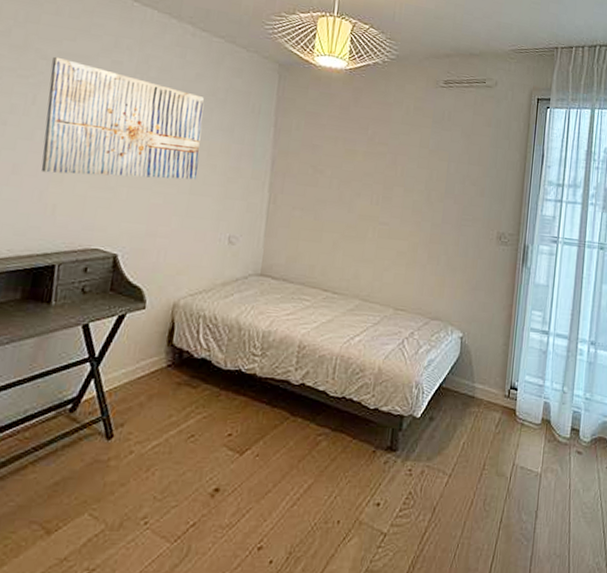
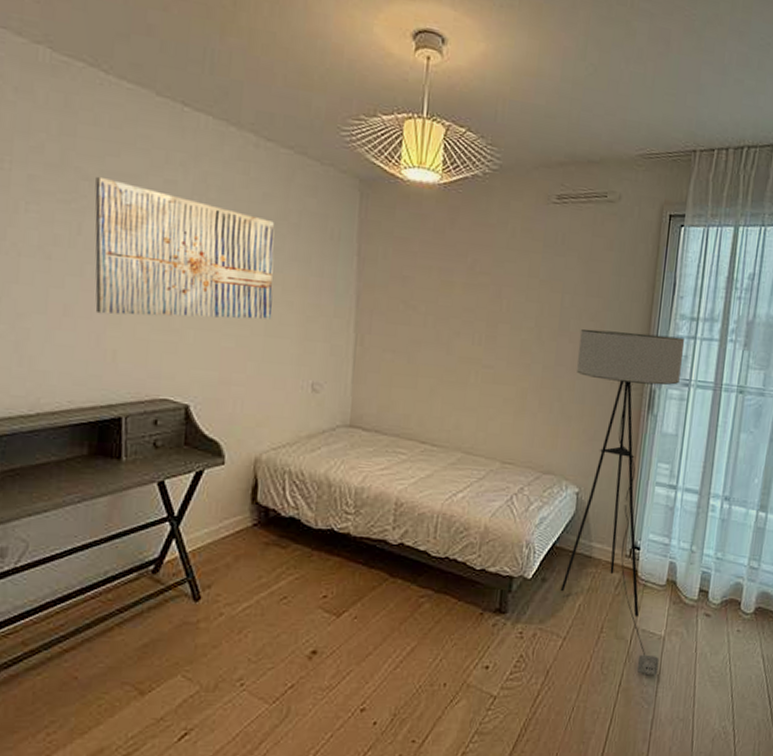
floor lamp: none [446,192,553,512] -> present [560,329,685,676]

